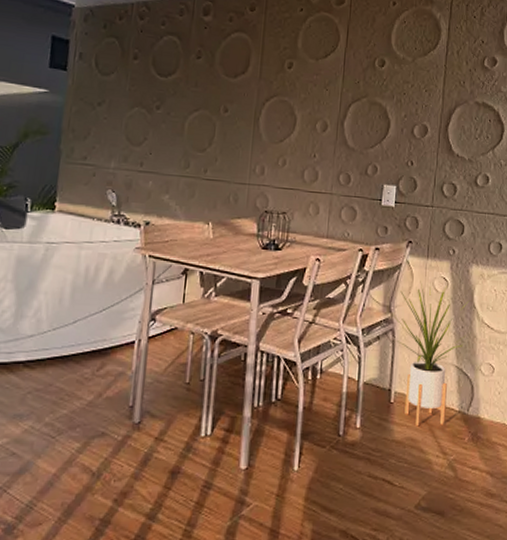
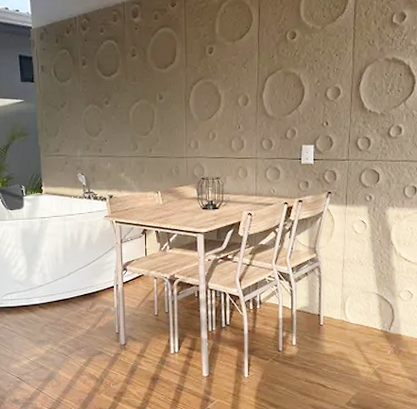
house plant: present [395,280,470,427] -> none [320,225,387,343]

